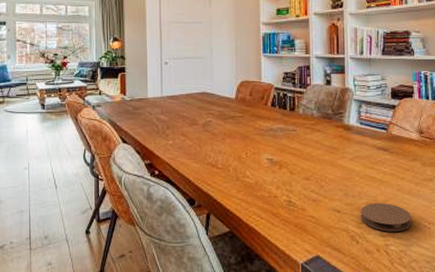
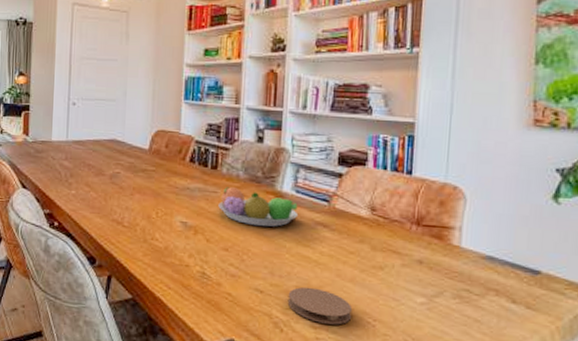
fruit bowl: none [298,125,364,155] -> present [218,187,299,227]

